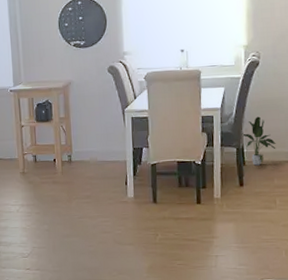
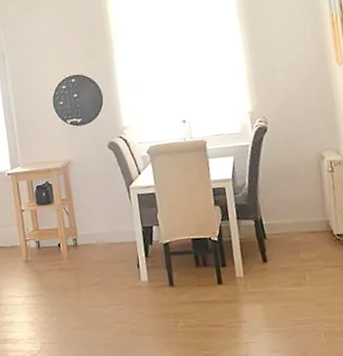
potted plant: present [241,116,276,166] -> none [257,185,298,239]

